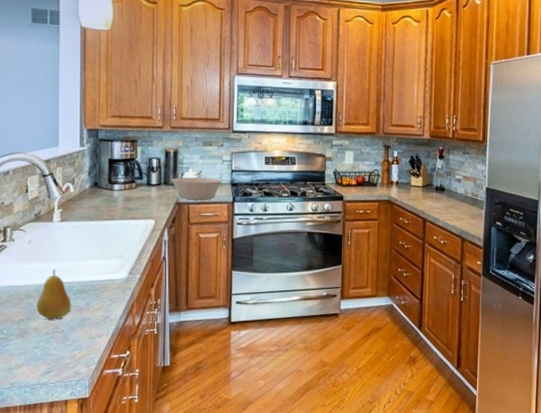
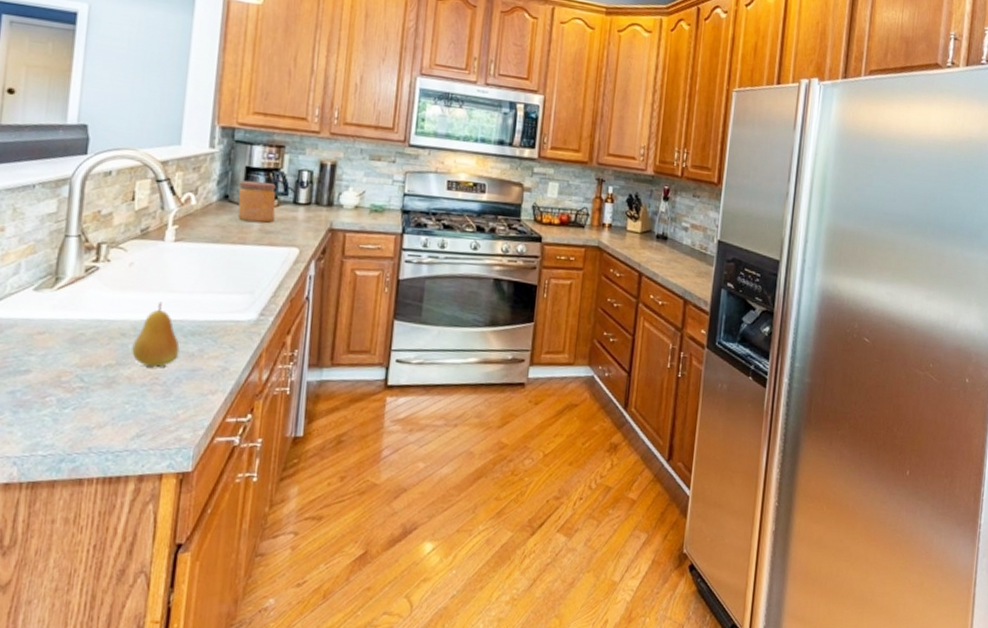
jar: none [105,169,134,203] -> present [237,180,276,224]
bowl: present [171,177,221,200] -> none [324,197,389,229]

